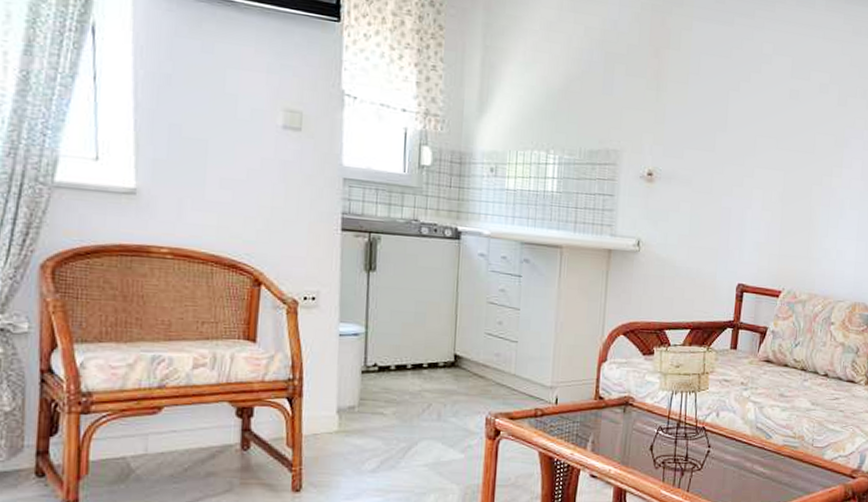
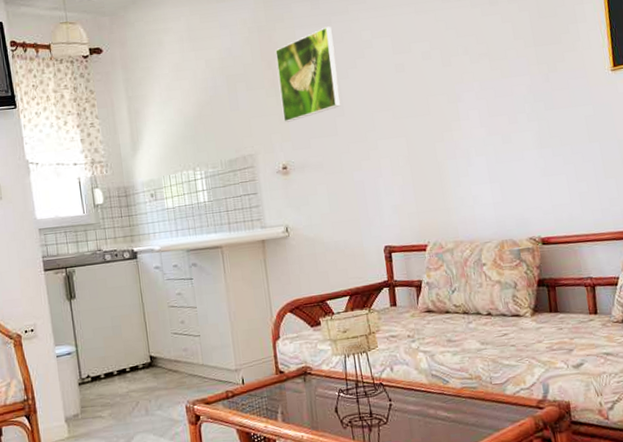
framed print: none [659,26,732,124] -> present [275,26,341,123]

